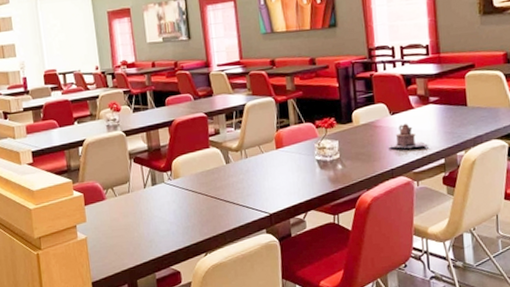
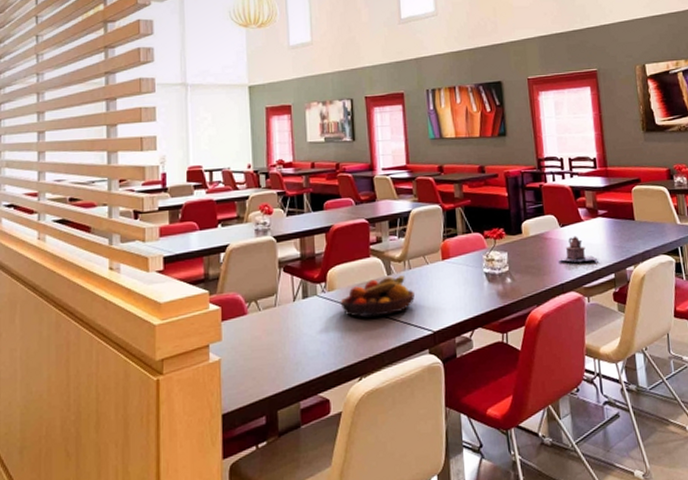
fruit bowl: none [185,164,252,202] -> present [340,275,415,318]

